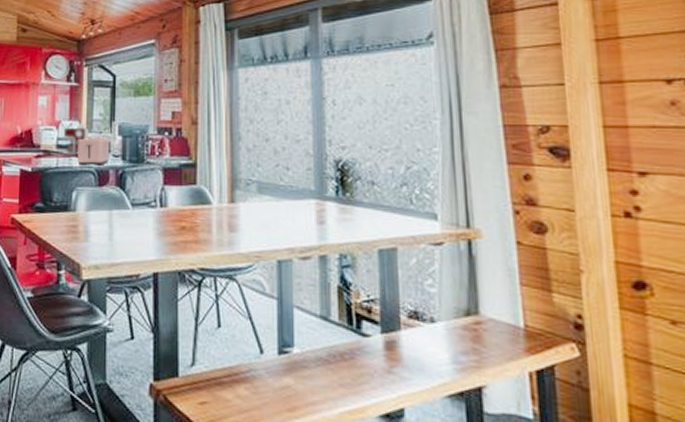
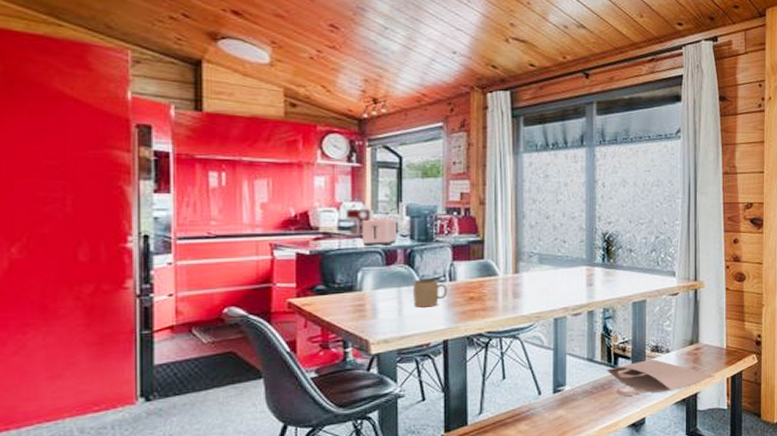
mug: none [124,203,158,234] -> present [413,279,448,308]
tote bag: none [346,327,510,378] -> present [606,358,716,396]

